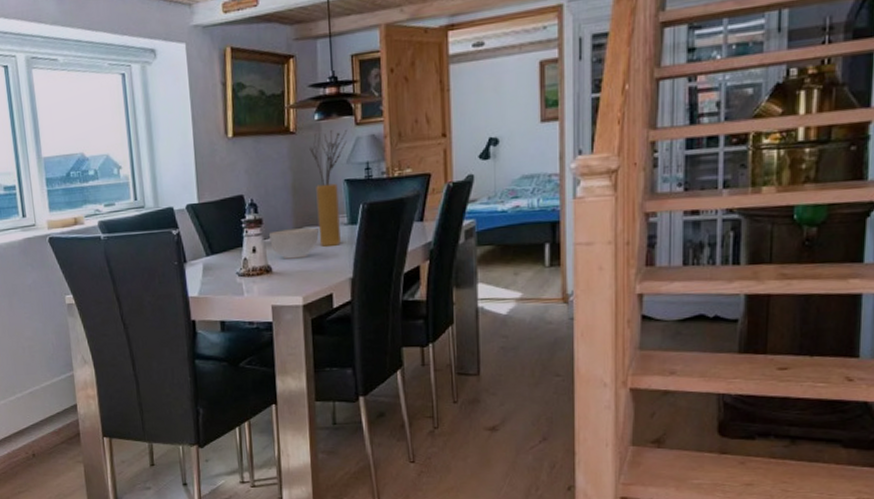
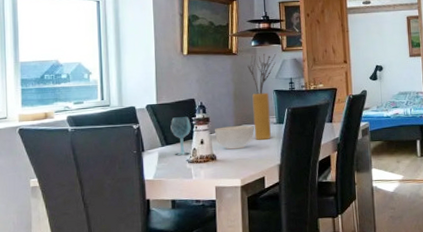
wine glass: none [215,217,241,268] -> present [170,116,191,156]

